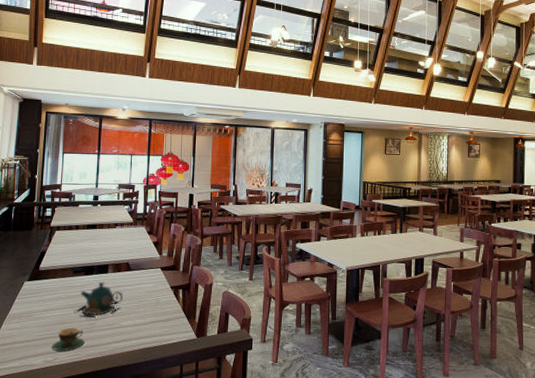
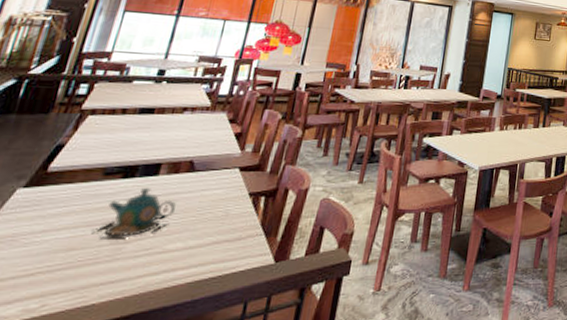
teacup: present [52,327,85,350] -> none [41,255,101,292]

